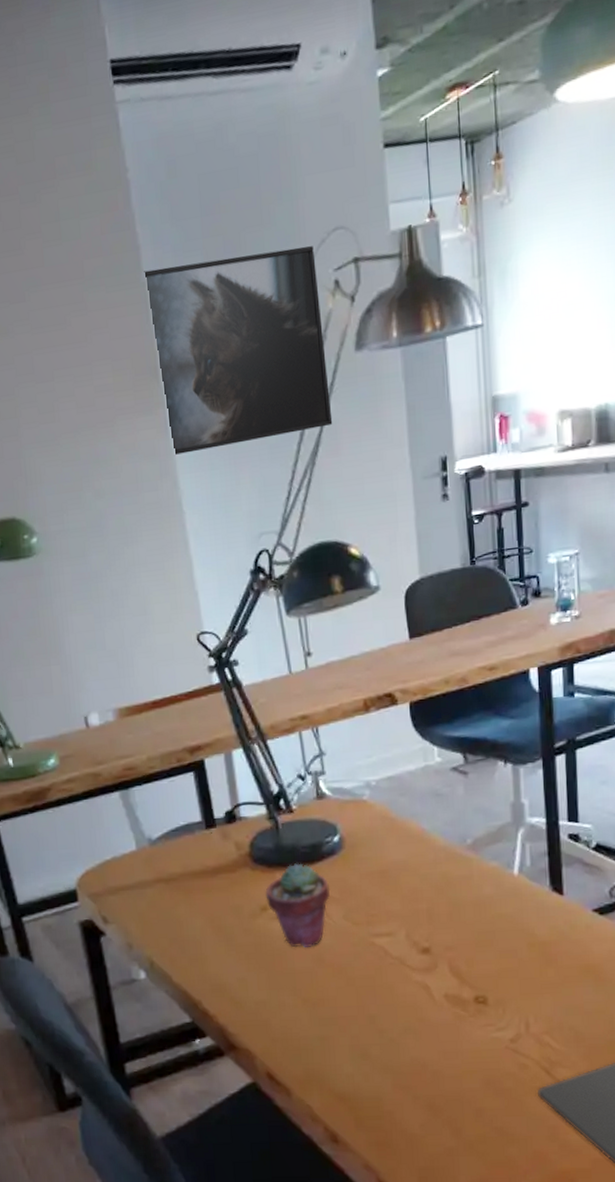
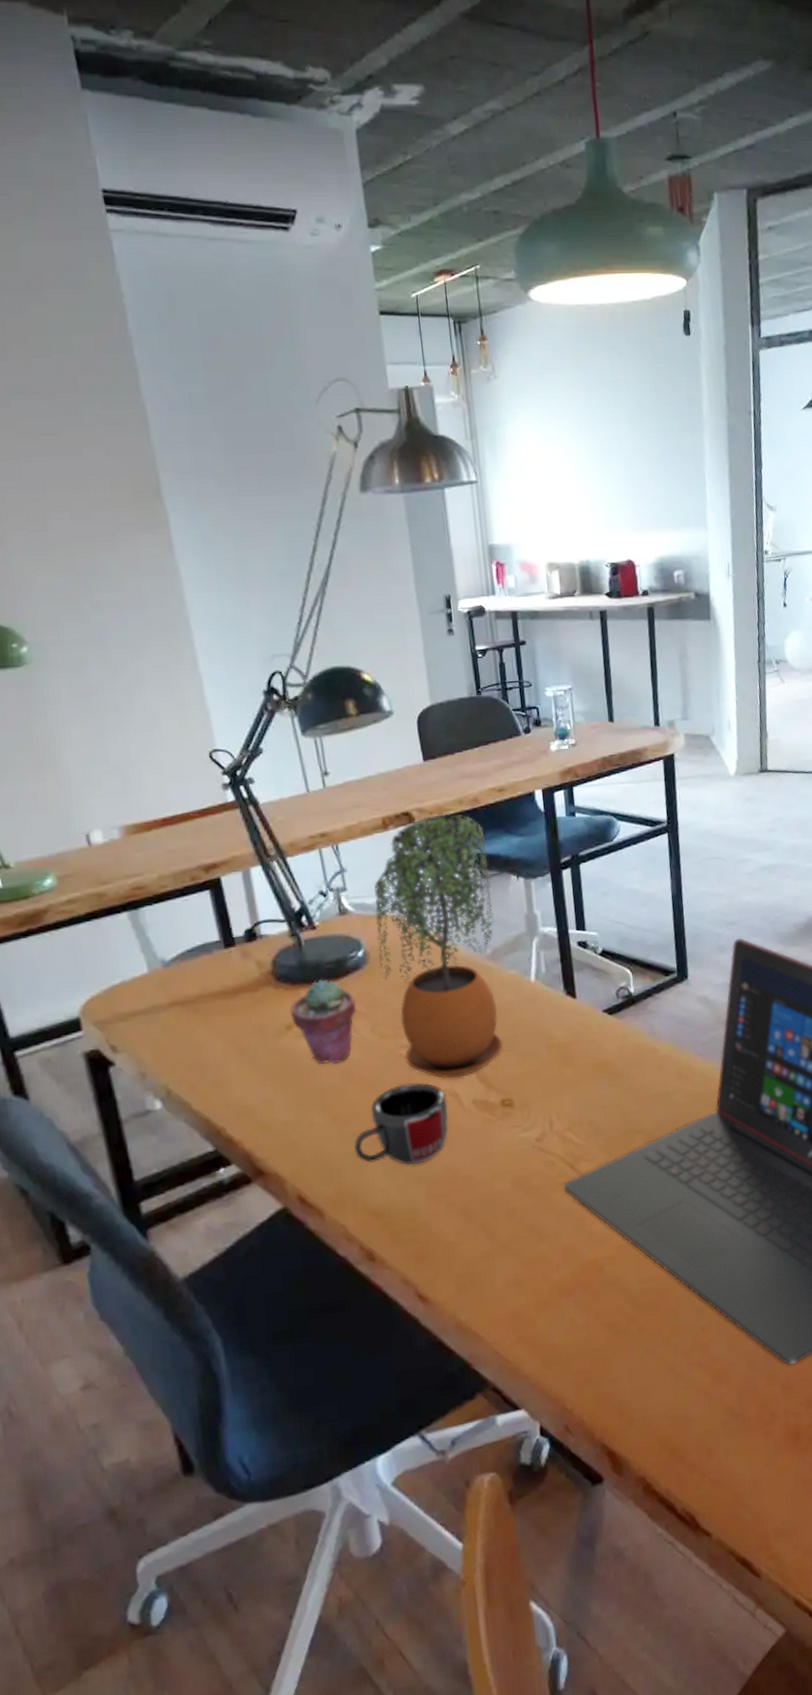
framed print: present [144,246,333,455] -> none [143,391,341,574]
mug: none [322,972,419,1054] -> present [354,1082,449,1166]
potted plant: none [352,695,480,970] -> present [374,814,504,1079]

